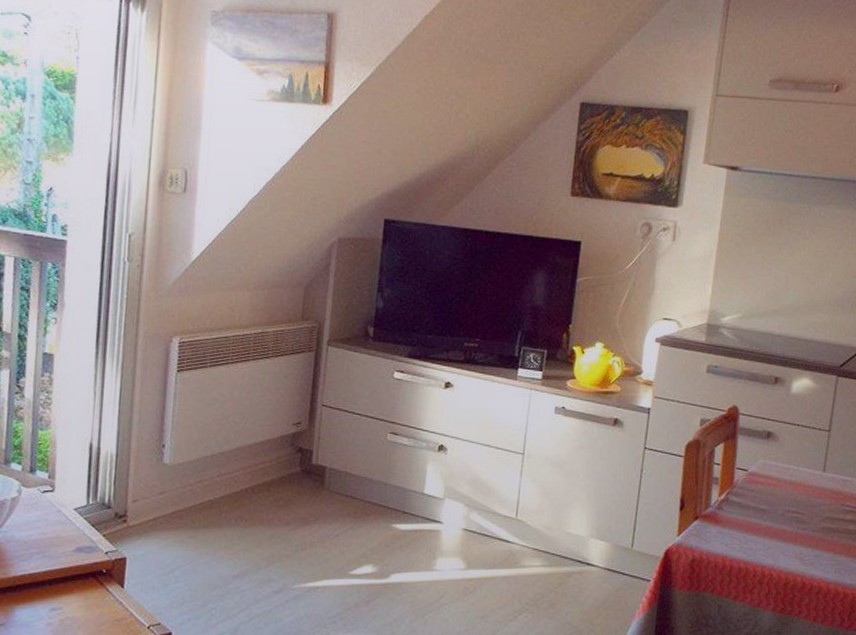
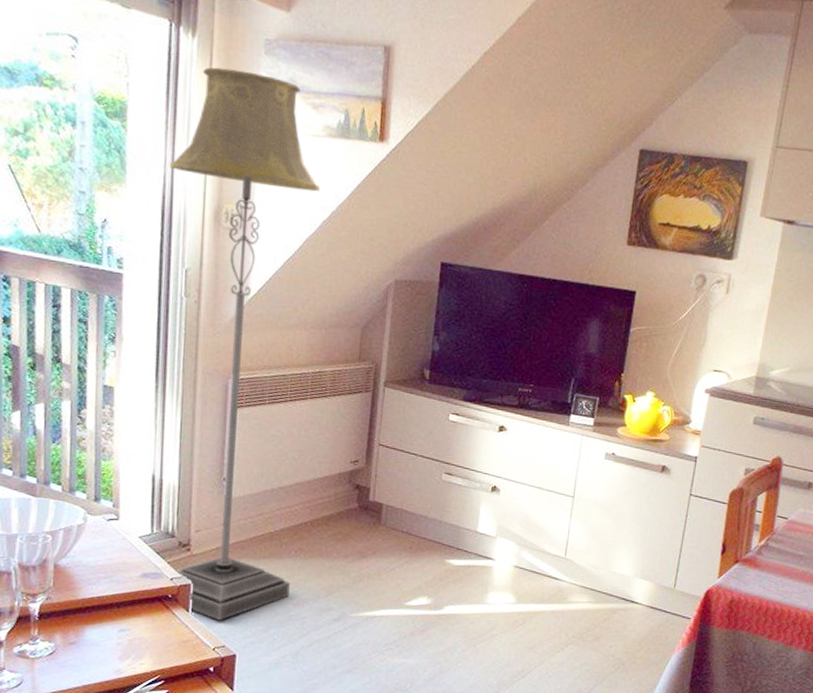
floor lamp: none [110,39,264,597] -> present [169,67,320,621]

